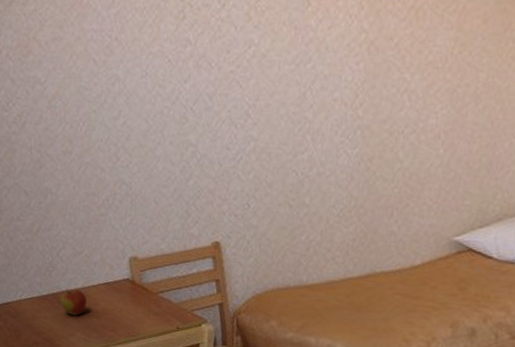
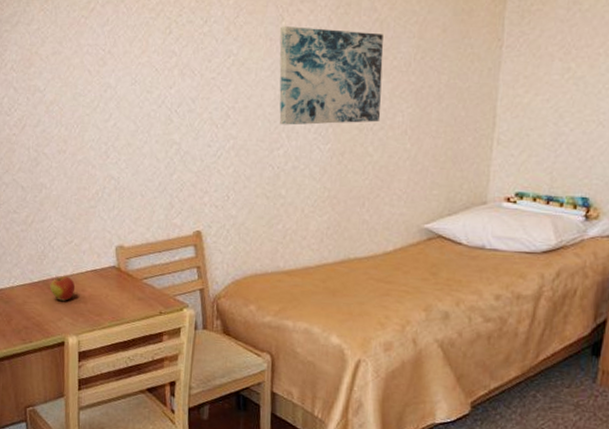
wall art: none [304,13,419,127] -> present [279,26,384,125]

